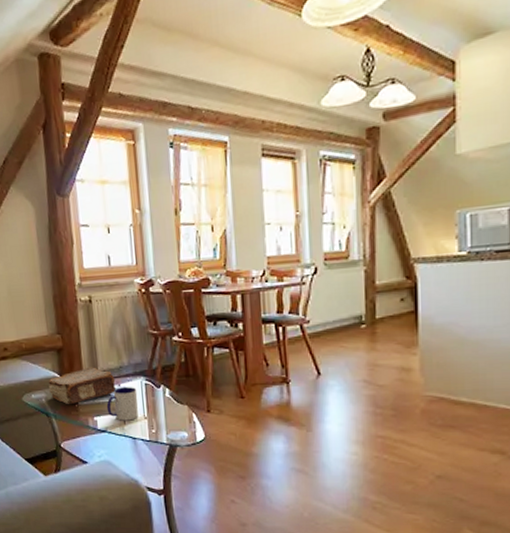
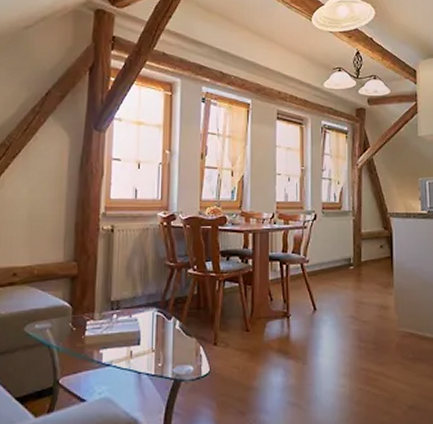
book: present [48,367,117,405] -> none [56,296,127,337]
mug: present [106,387,138,421] -> none [114,318,148,354]

